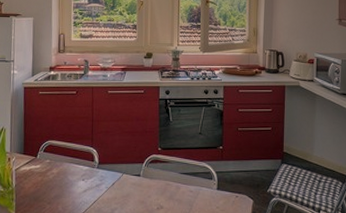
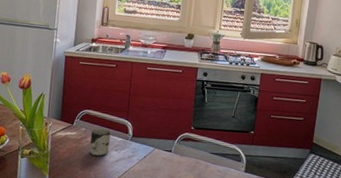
cup: none [55,157,76,189] -> present [90,127,111,157]

